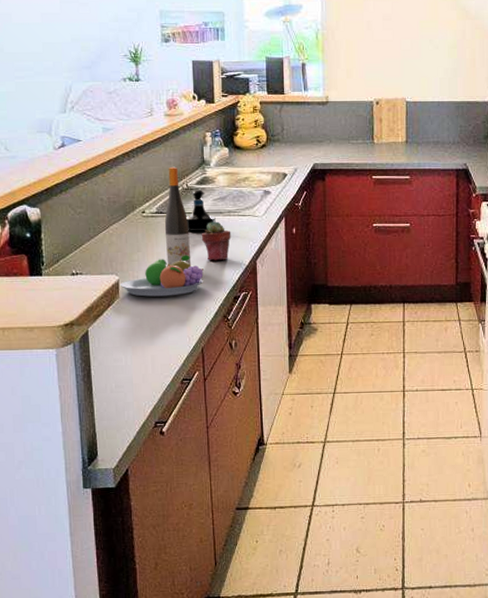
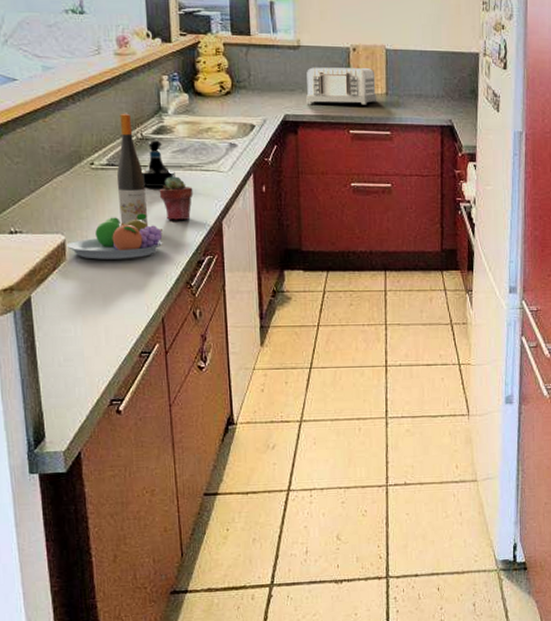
toaster: none [333,119,398,153] -> present [306,67,377,105]

